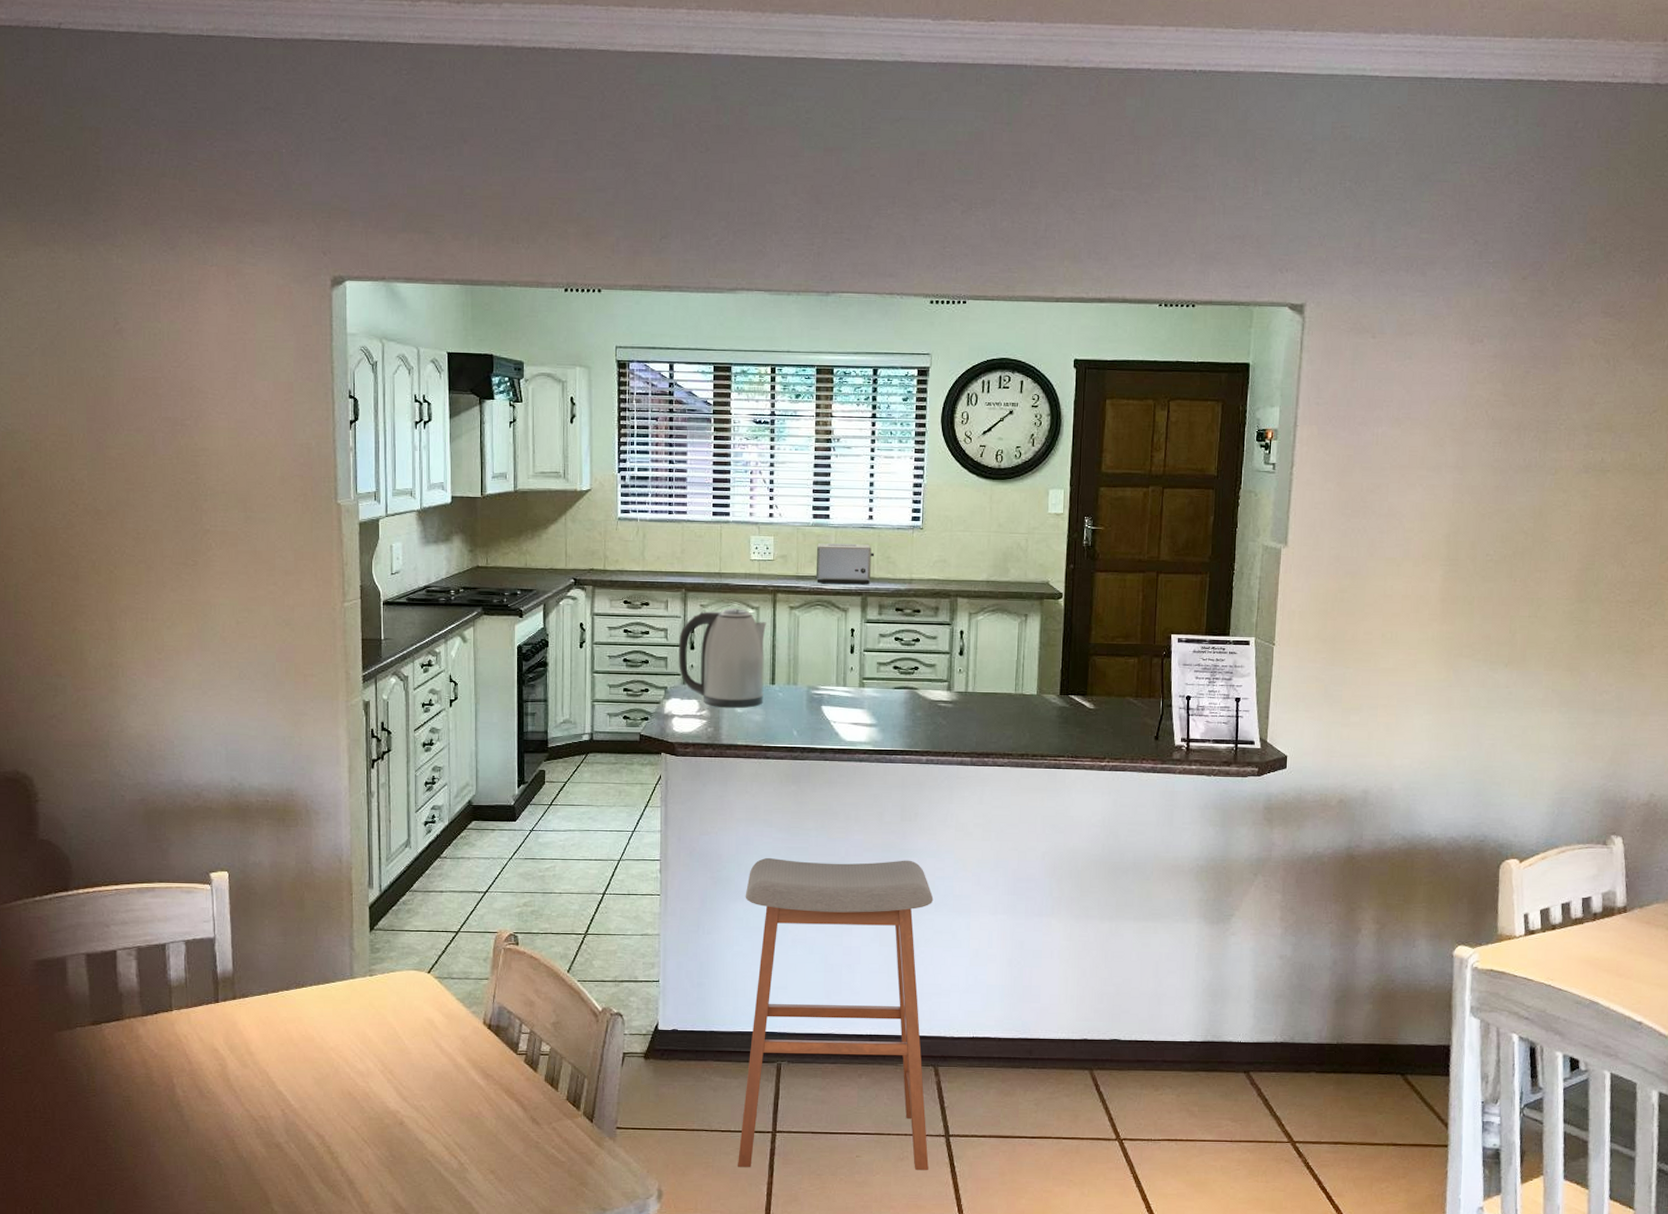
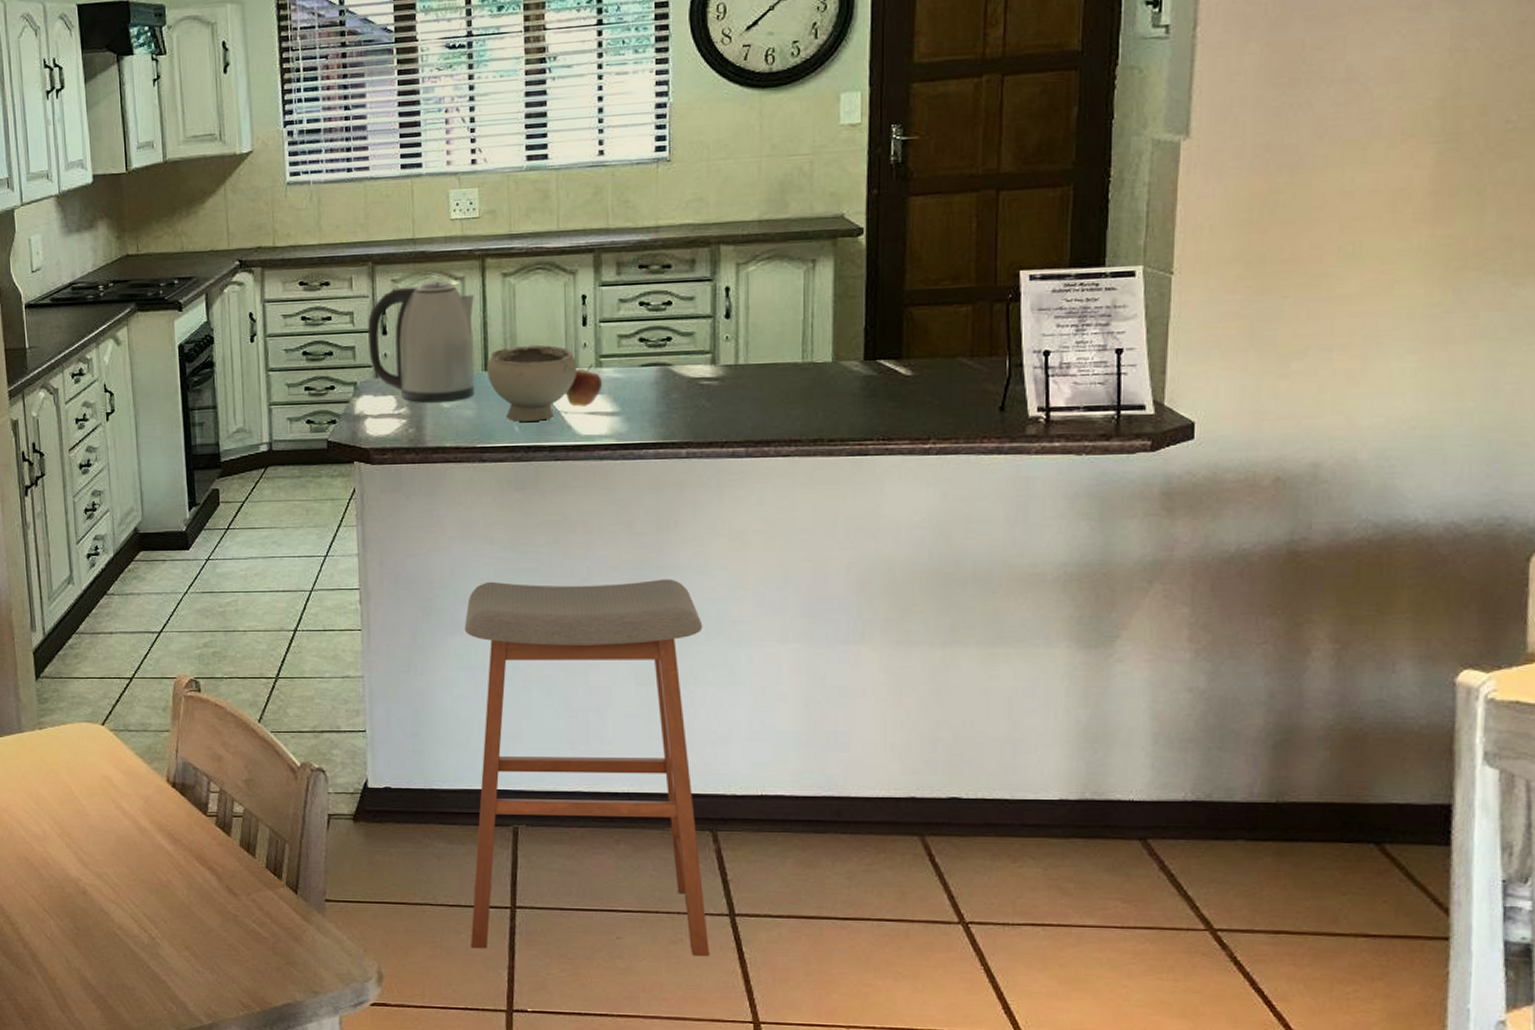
bowl: none [774,666,845,728] -> present [487,344,578,422]
toaster: present [815,542,875,585] -> none [532,186,609,242]
fruit: none [834,684,863,718] -> present [565,363,602,407]

